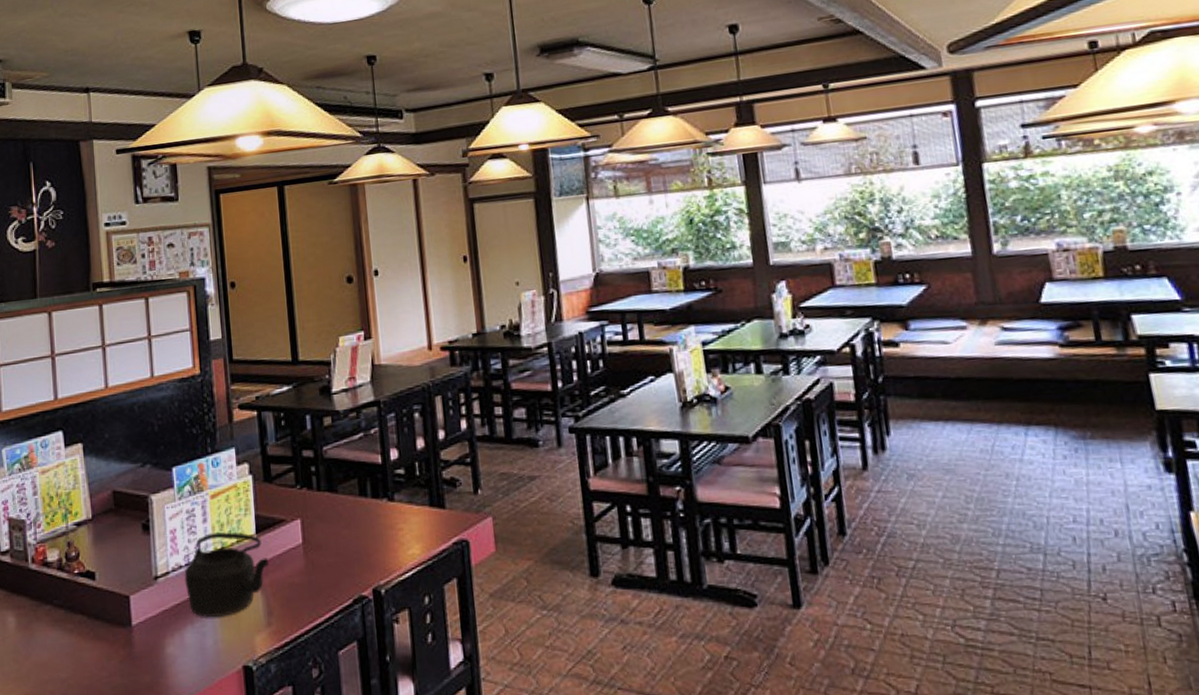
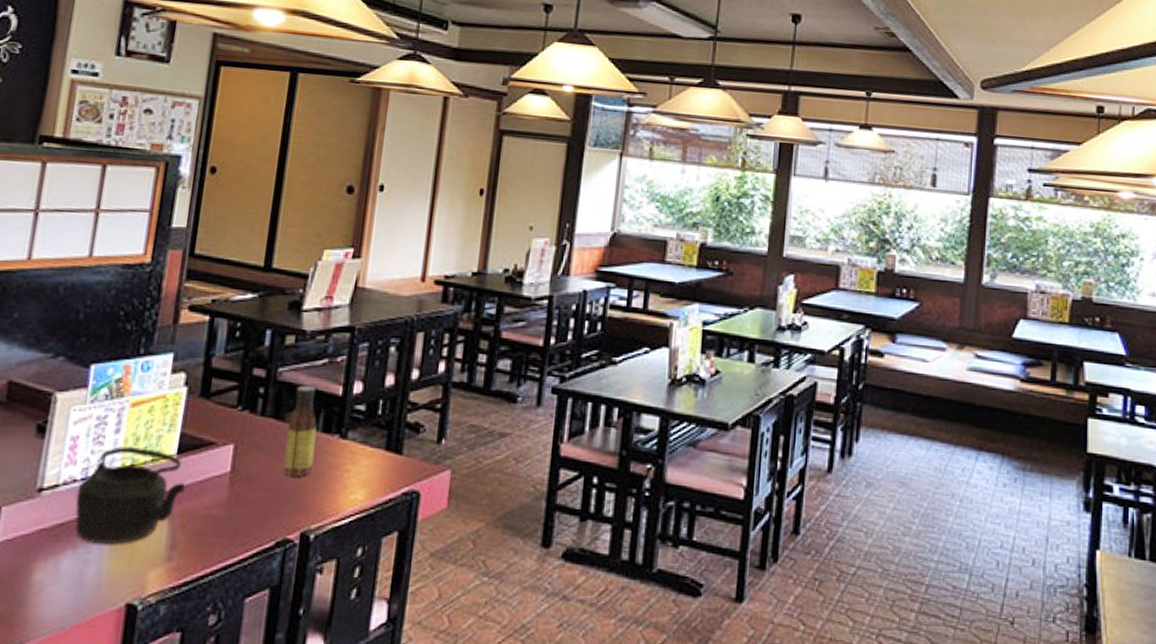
sauce bottle: none [341,458,371,541] -> present [283,385,317,477]

